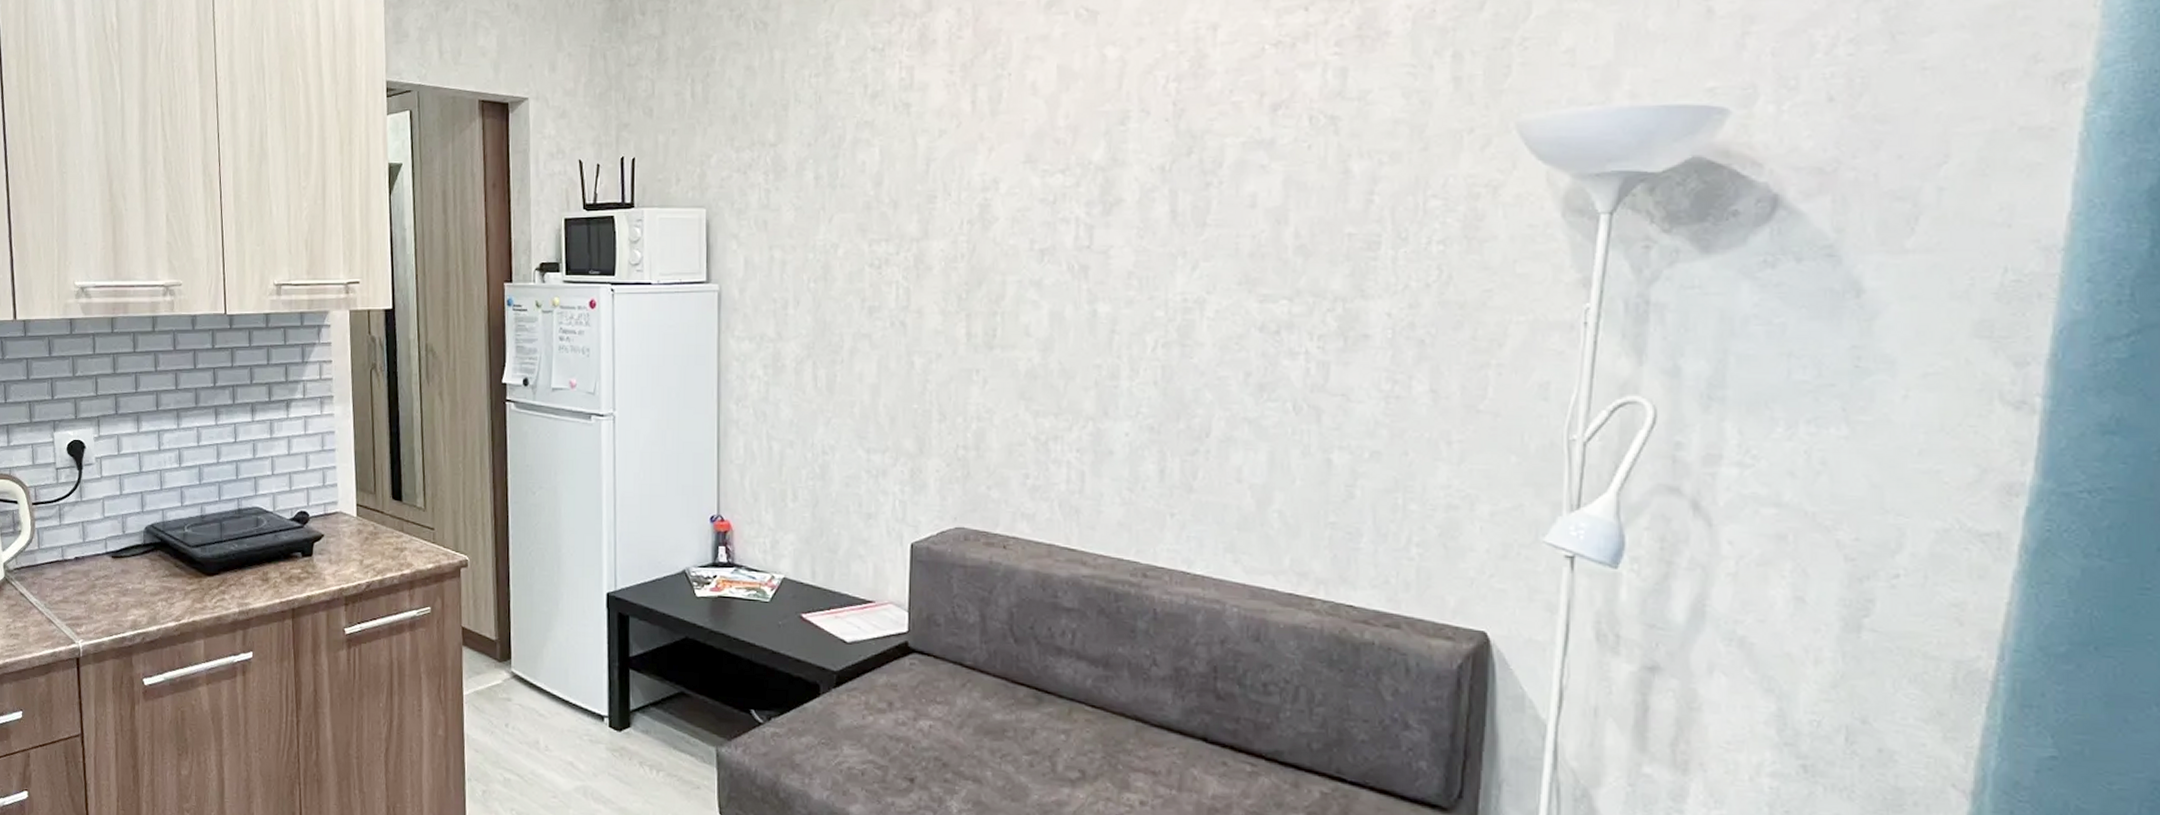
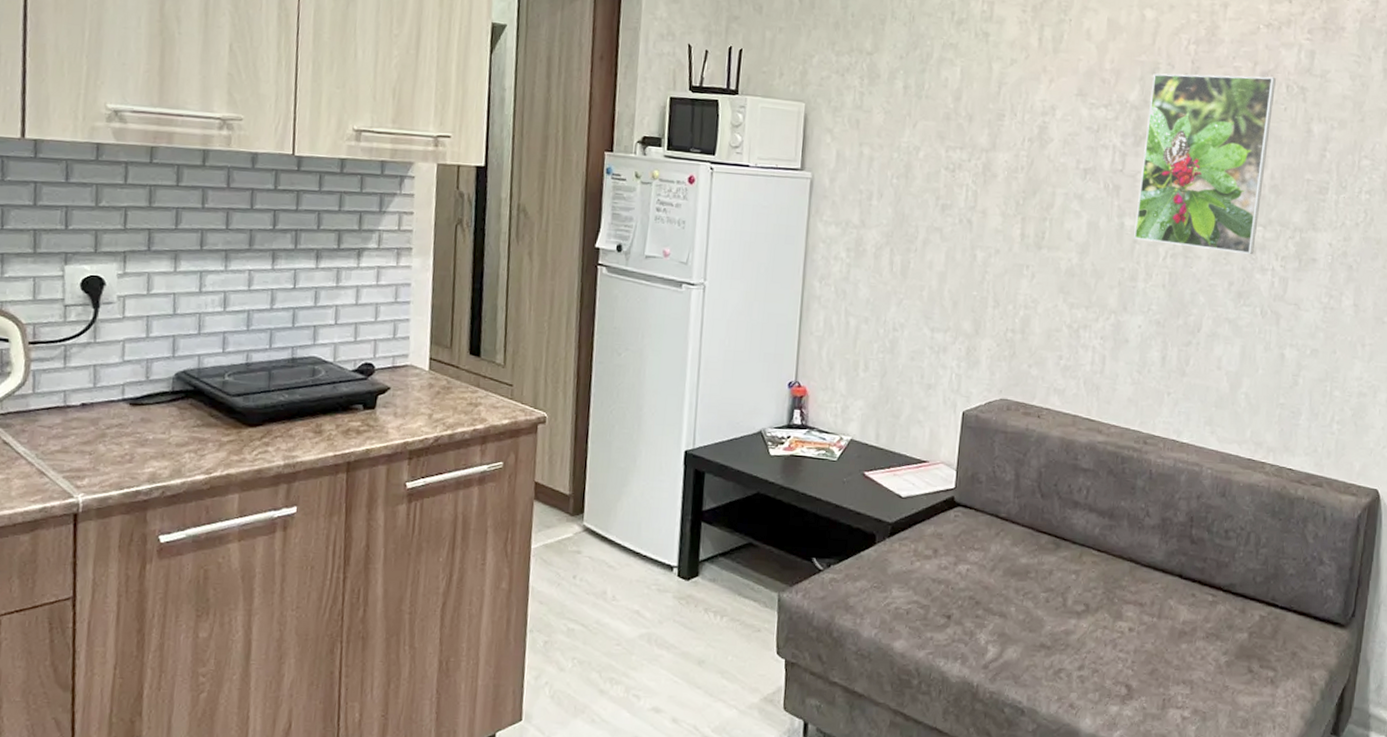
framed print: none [1111,108,1293,335] -> present [1134,73,1276,254]

